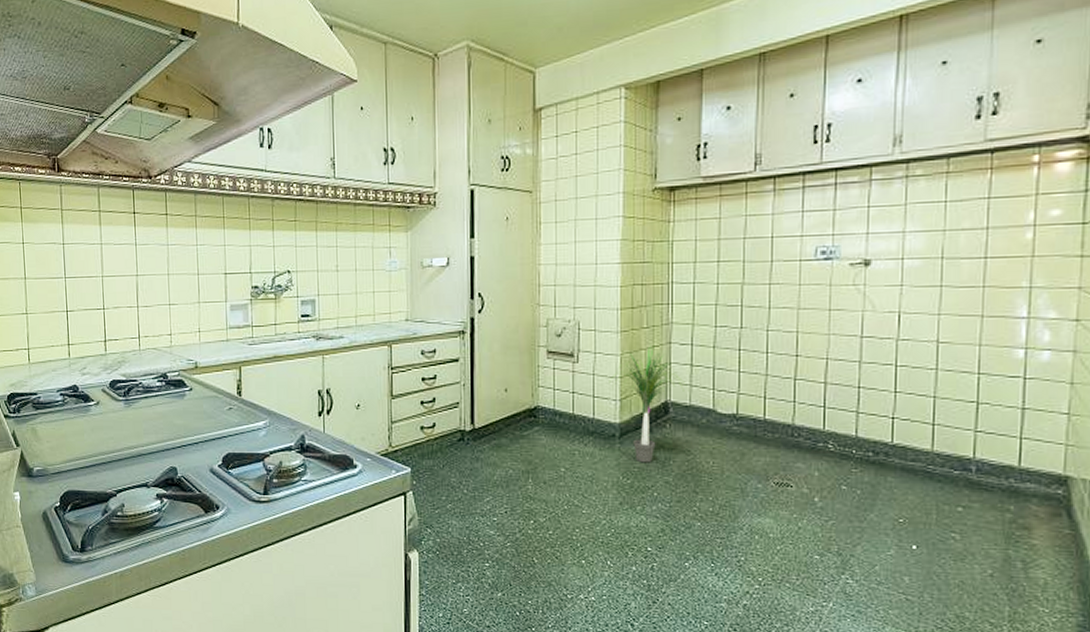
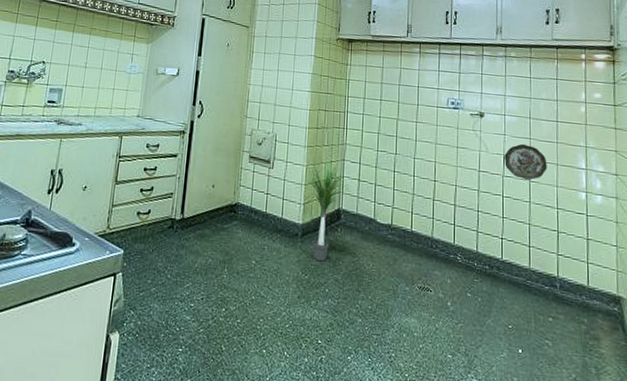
decorative plate: none [900,294,966,342] -> present [504,143,547,181]

